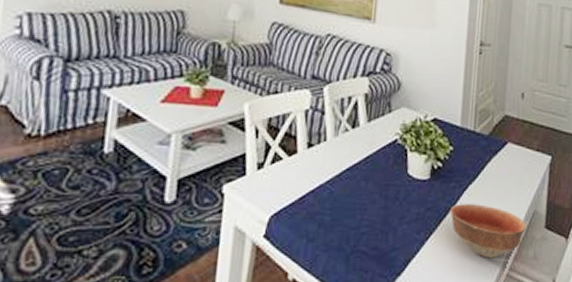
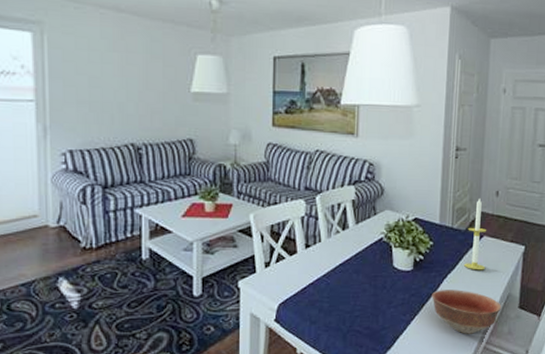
candle: none [486,100,512,182] -> present [464,199,487,270]

